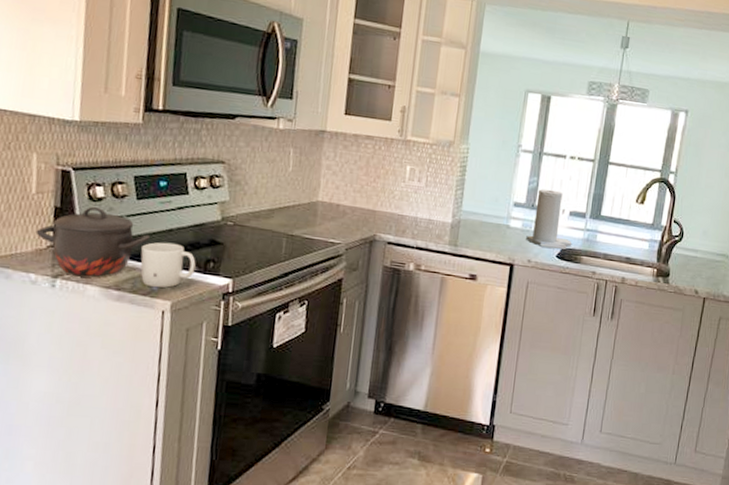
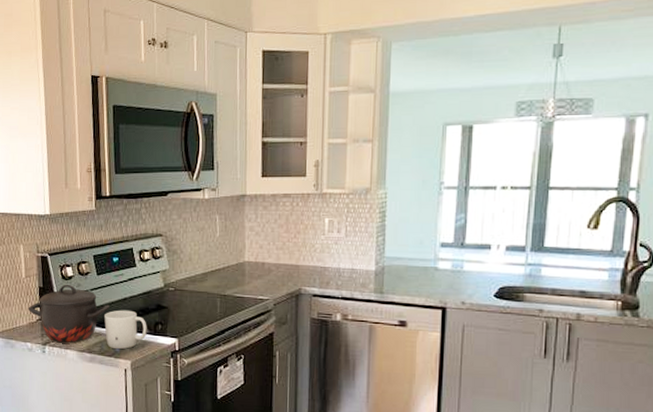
paper towel: present [526,188,572,249] -> none [457,225,512,288]

